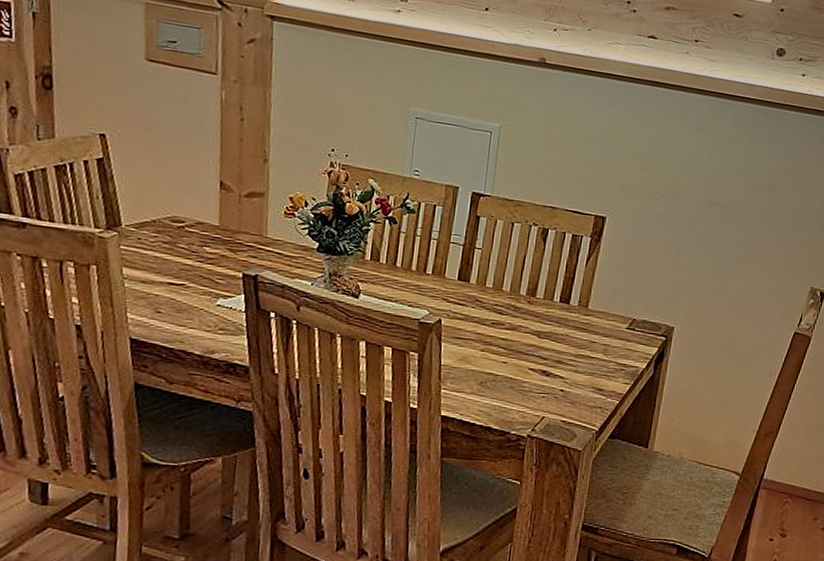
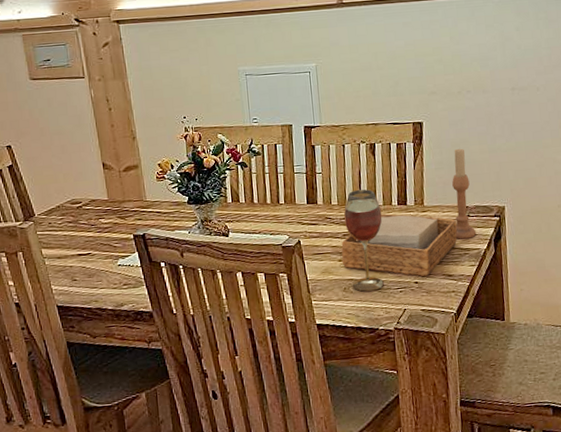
napkin holder: none [484,308,619,386] -> present [341,213,457,277]
wineglass: none [490,276,541,391] -> present [344,189,384,292]
candlestick: none [614,254,644,354] -> present [452,148,476,239]

